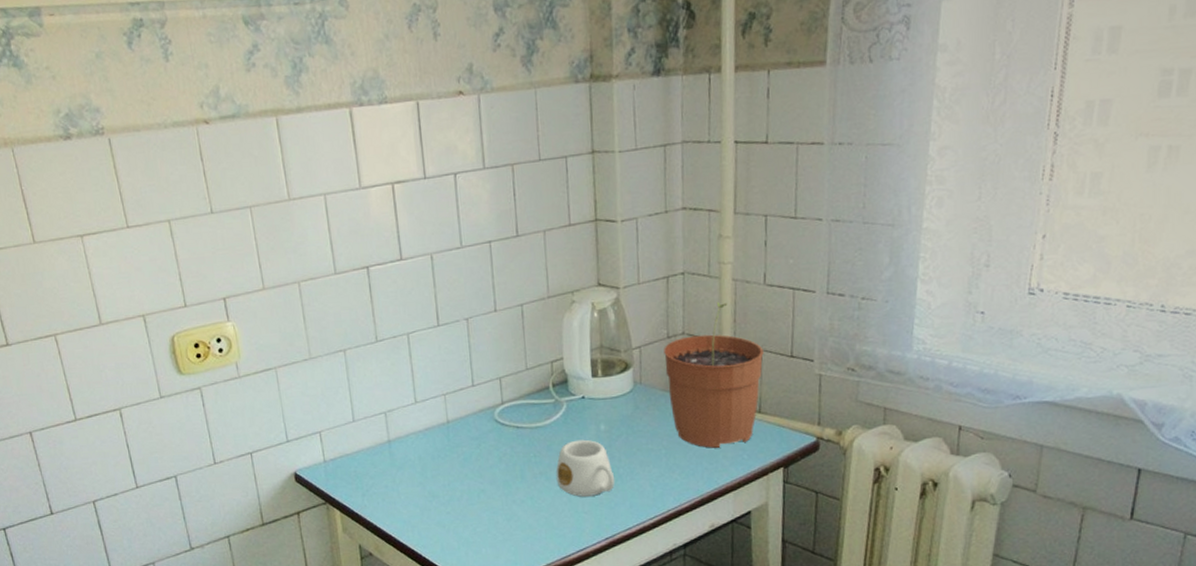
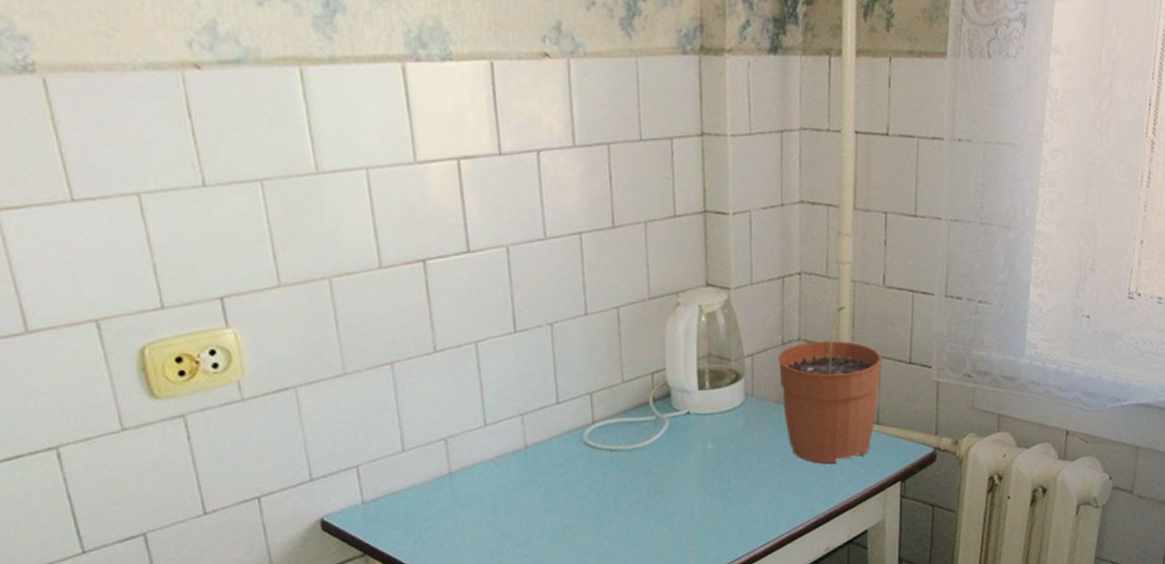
mug: present [556,439,615,497] -> none [656,460,724,527]

